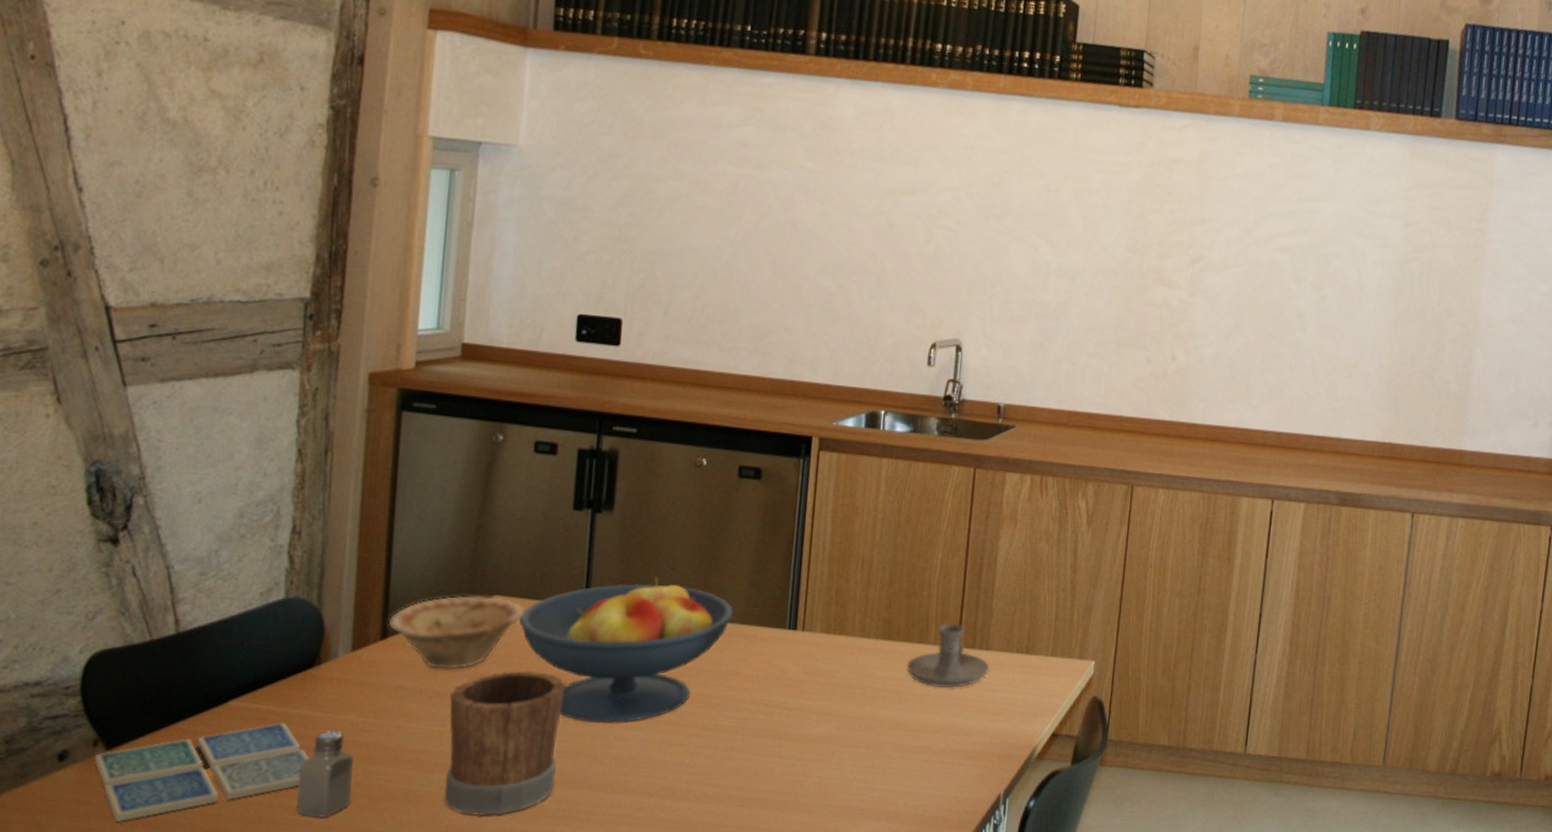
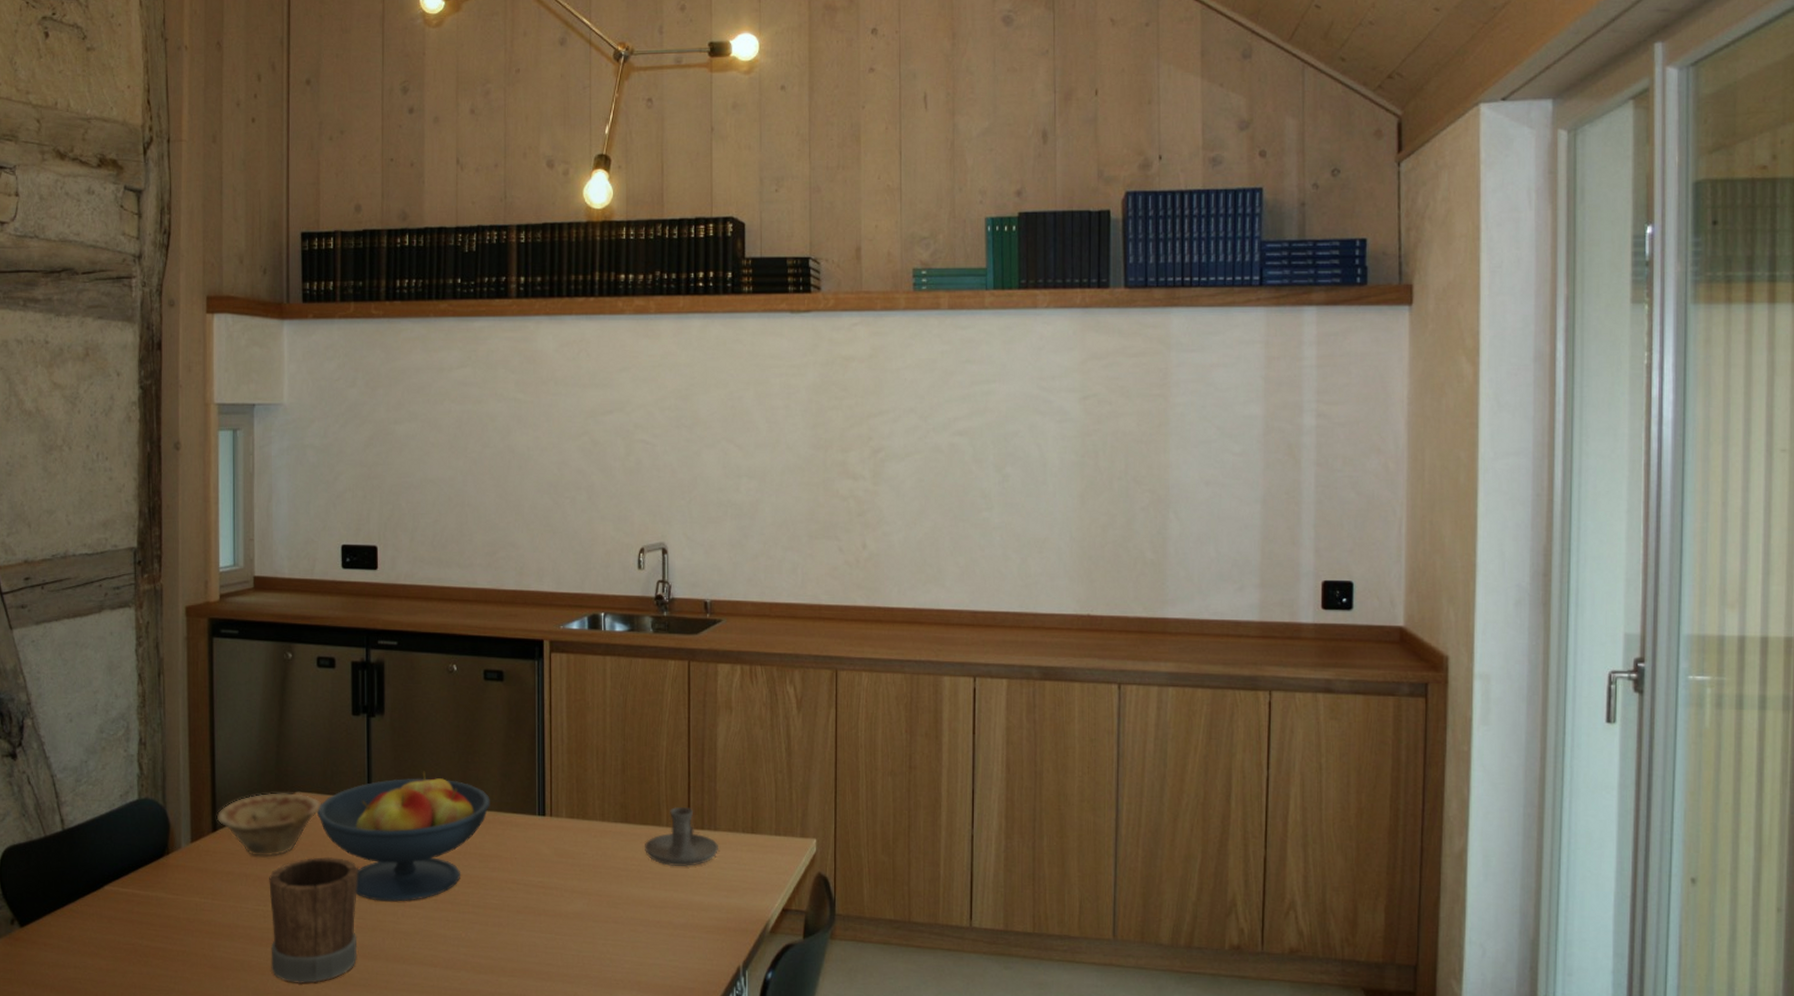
drink coaster: present [95,722,310,823] -> none [13,903,167,987]
saltshaker: present [296,730,353,818] -> none [160,909,200,984]

